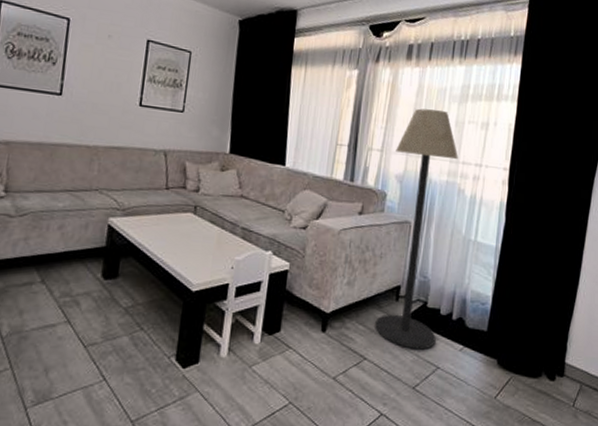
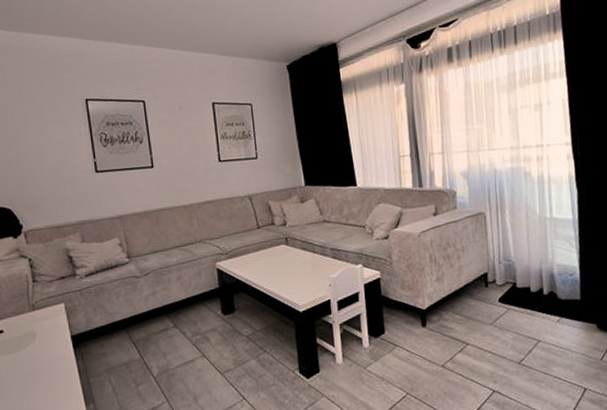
floor lamp: present [375,108,458,350] -> none [455,102,532,329]

